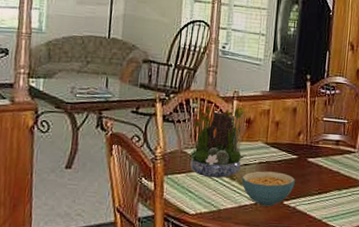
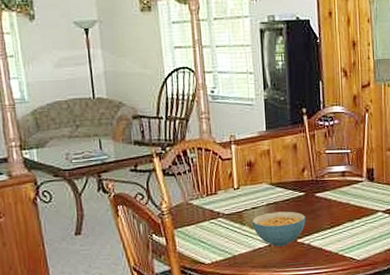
flower arrangement: present [186,106,249,178] -> none [186,151,253,226]

